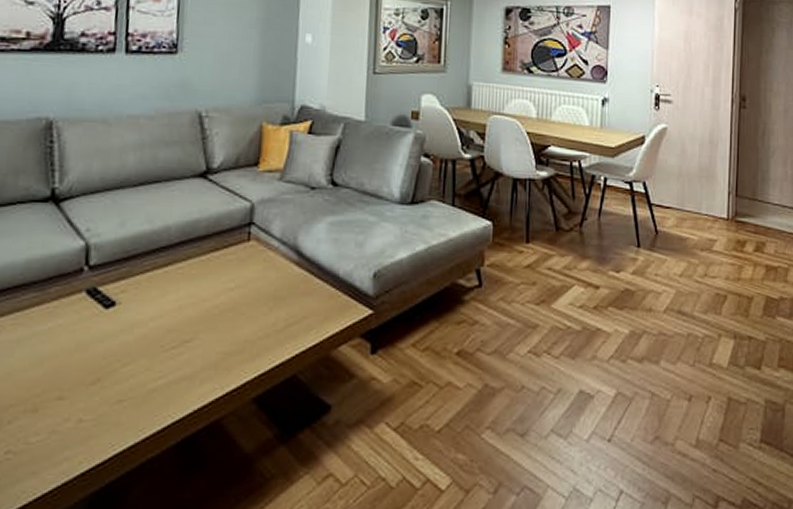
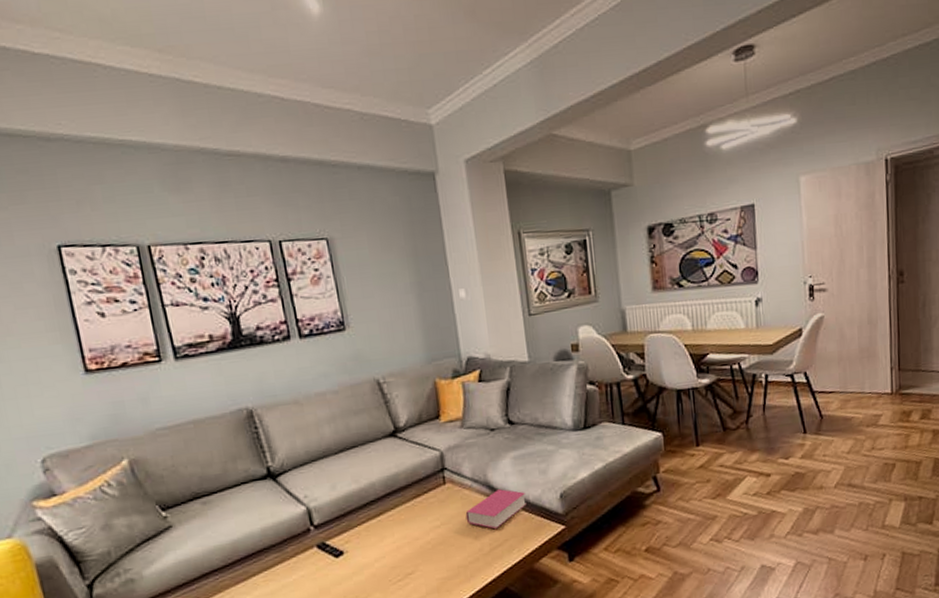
book: none [264,257,336,303] -> present [465,489,526,530]

